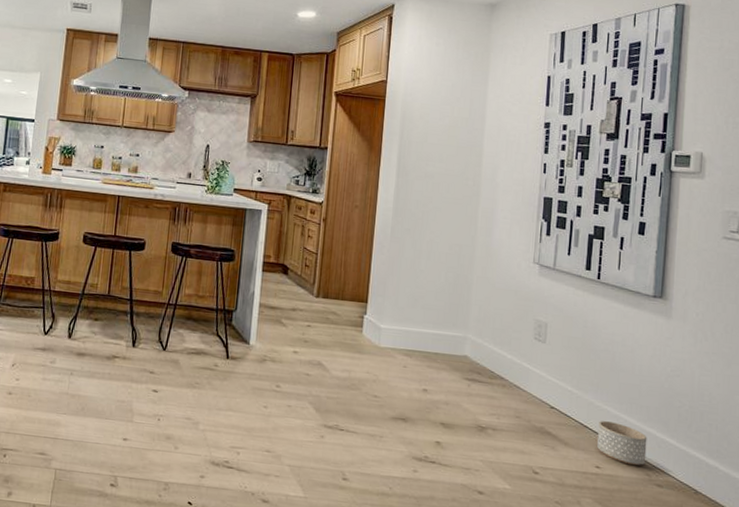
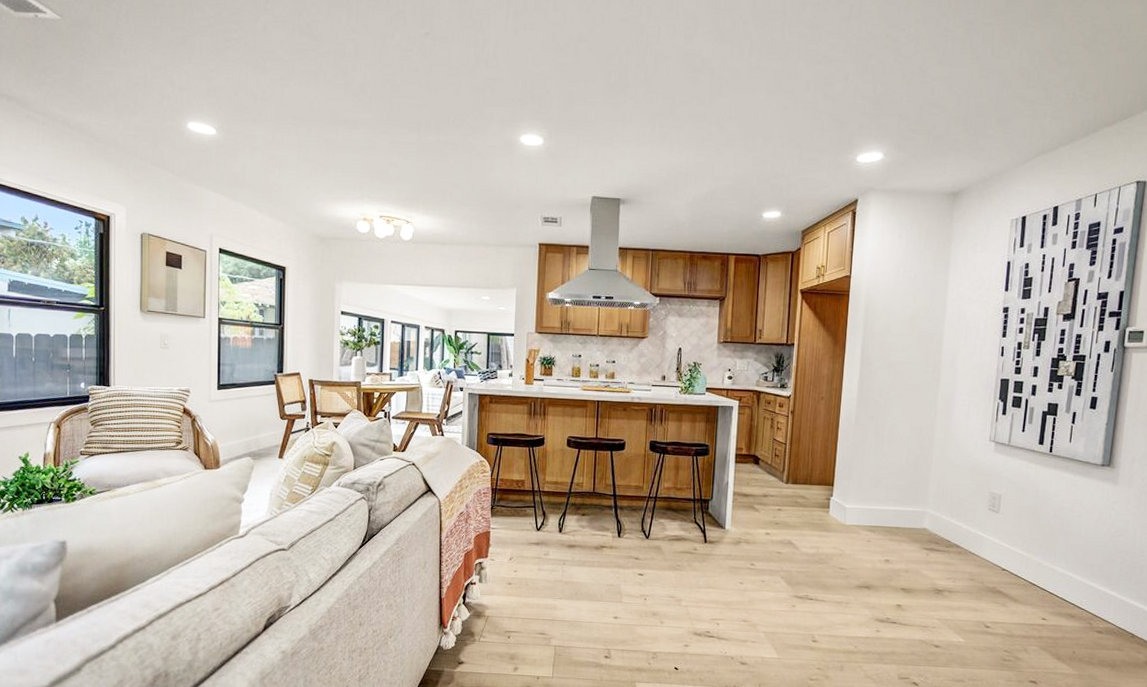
planter: present [597,421,647,466] -> none [1044,579,1091,616]

